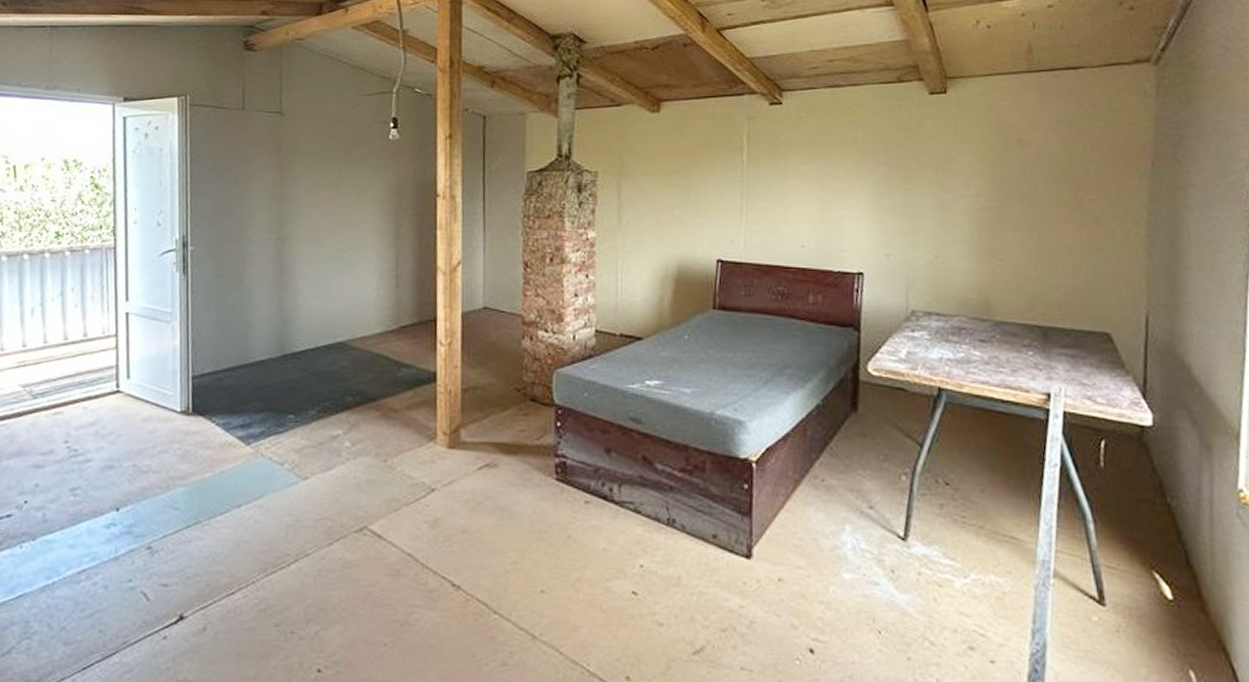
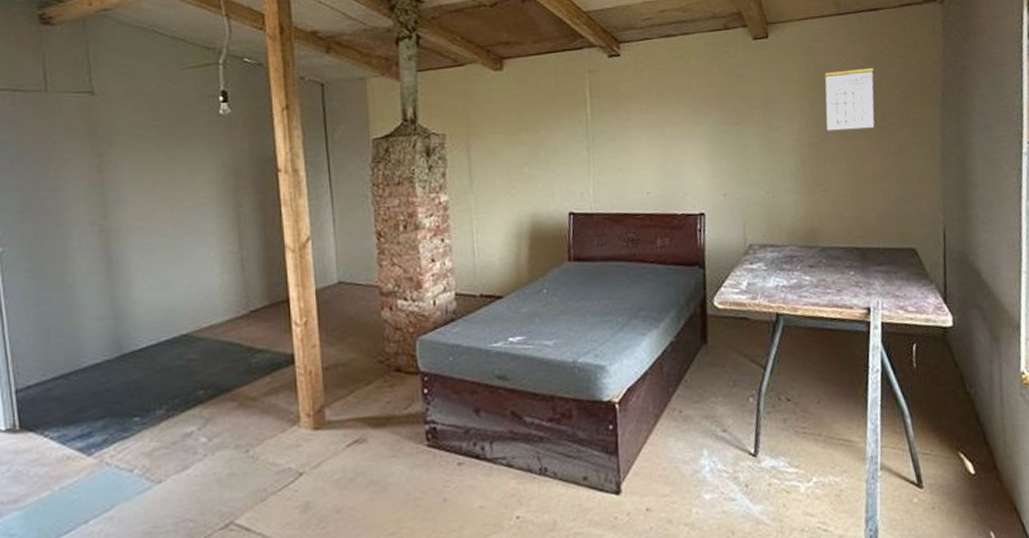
calendar: none [1008,131,1069,197] -> present [824,68,875,131]

